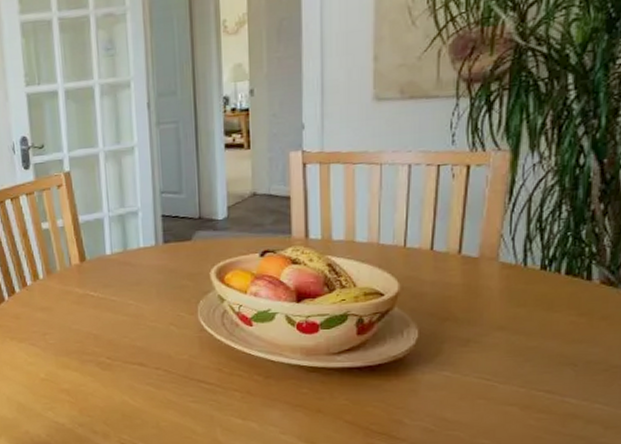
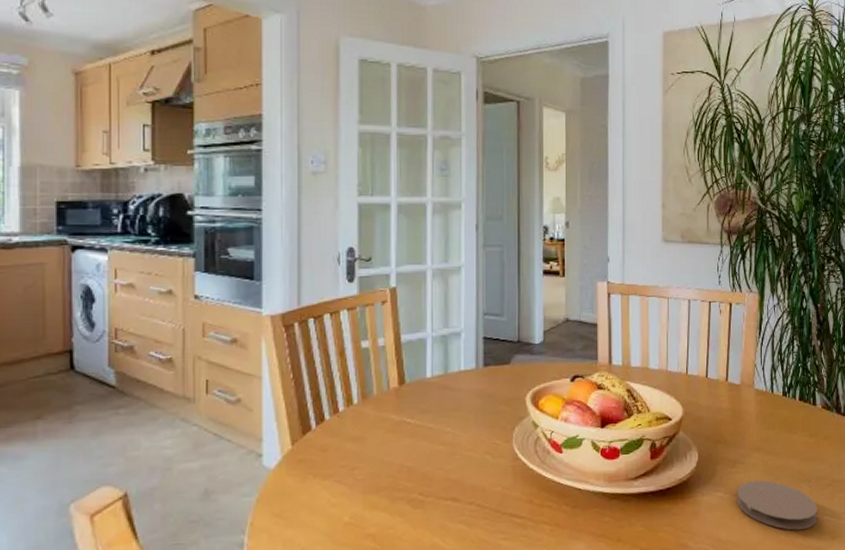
coaster: none [469,361,586,416] -> present [737,480,818,530]

